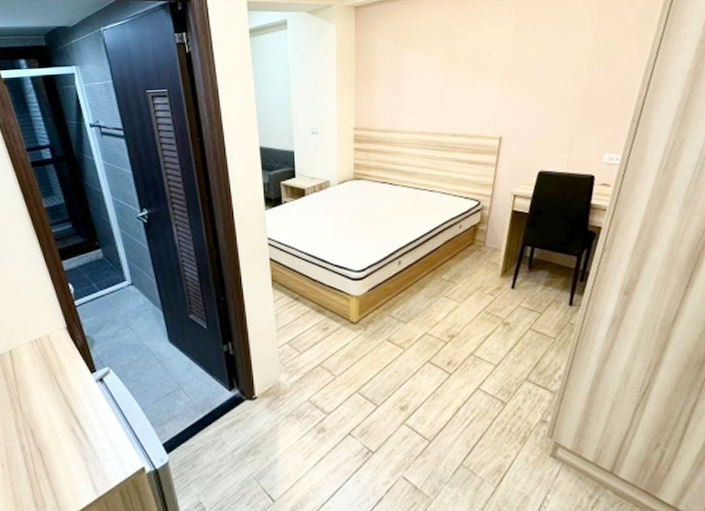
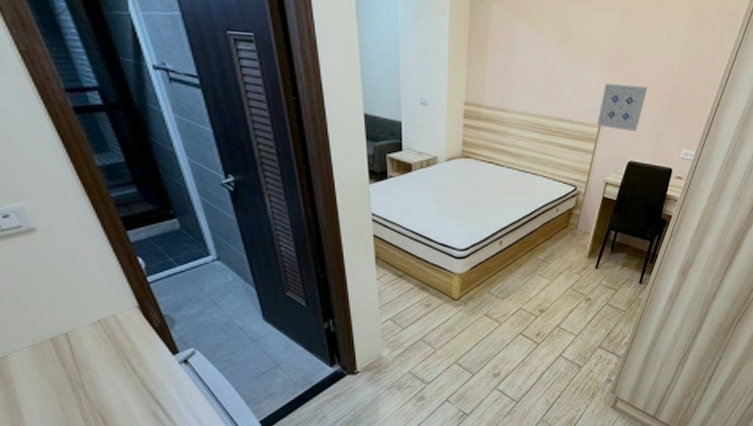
wall art: none [497,94,553,140] -> present [597,83,648,132]

